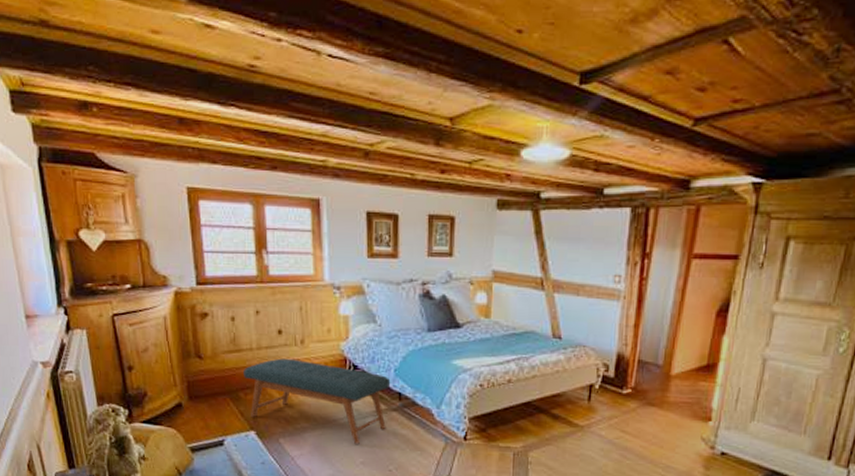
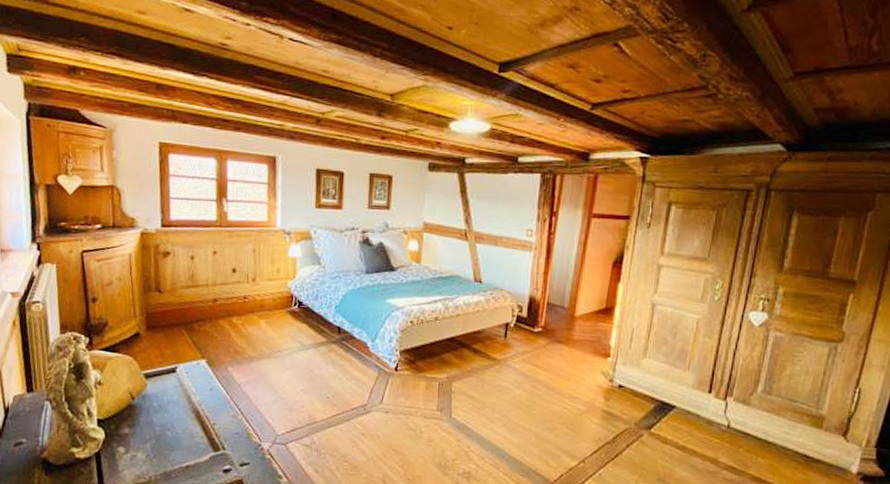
bench: present [244,358,391,444] -> none [199,294,332,373]

